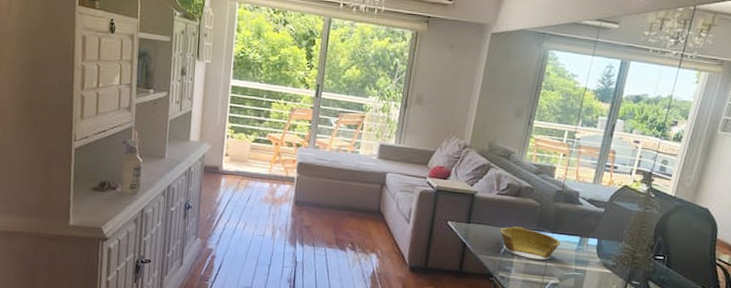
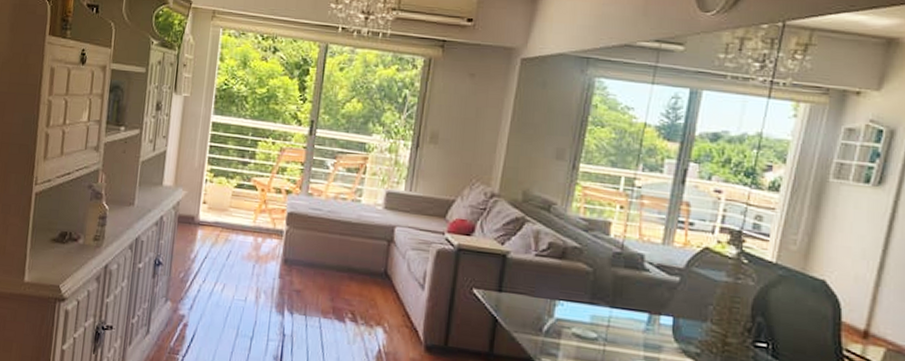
bowl: present [500,226,561,260] -> none [542,297,623,343]

